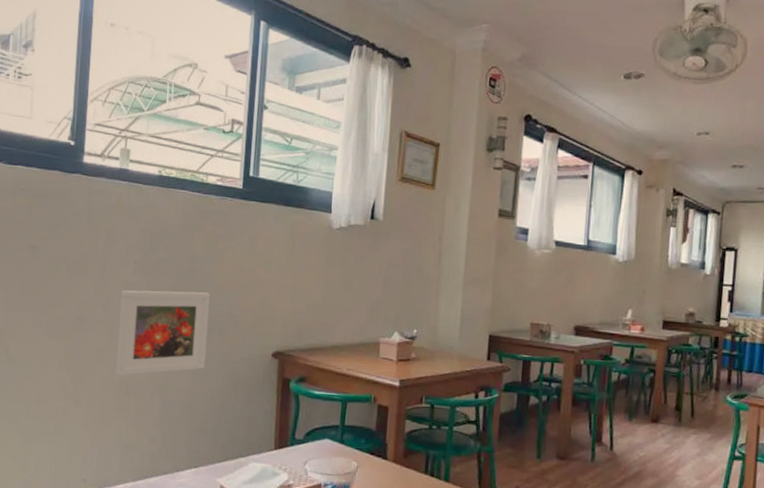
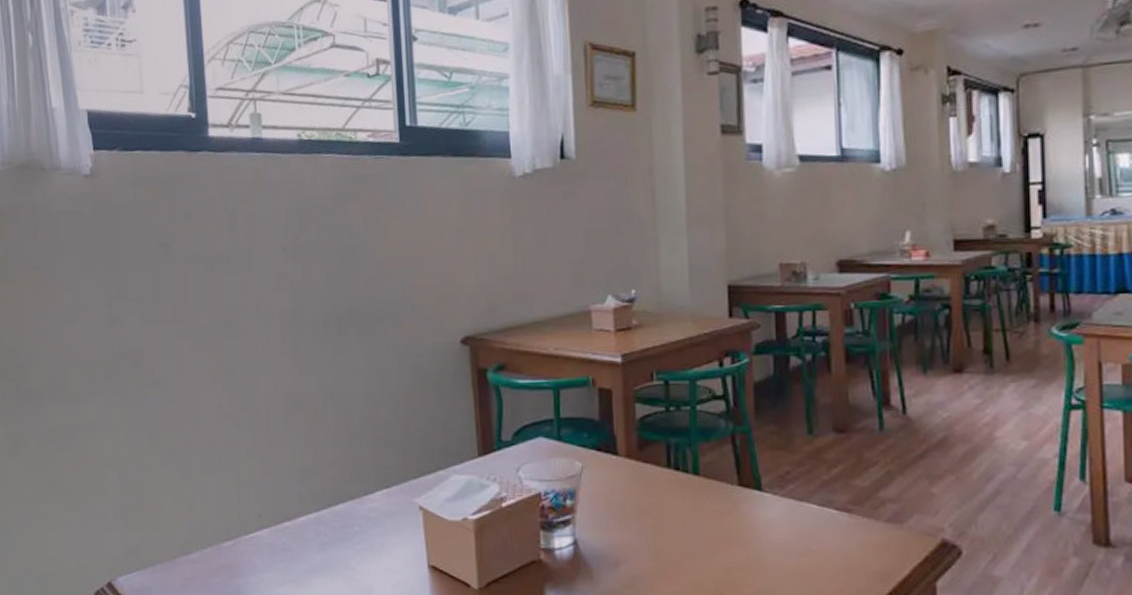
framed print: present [115,290,210,376] -> none [273,274,382,386]

